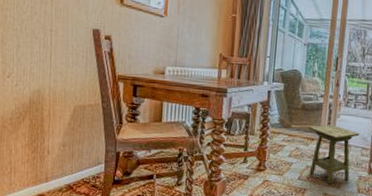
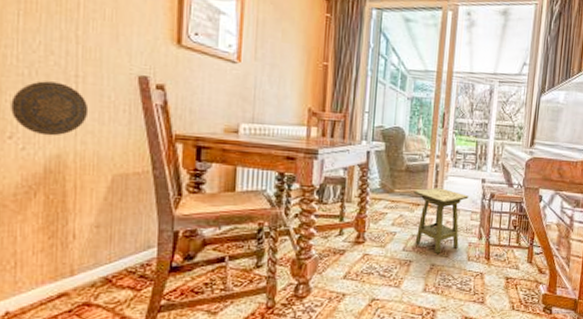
decorative plate: none [9,34,59,76] -> present [11,81,89,136]

